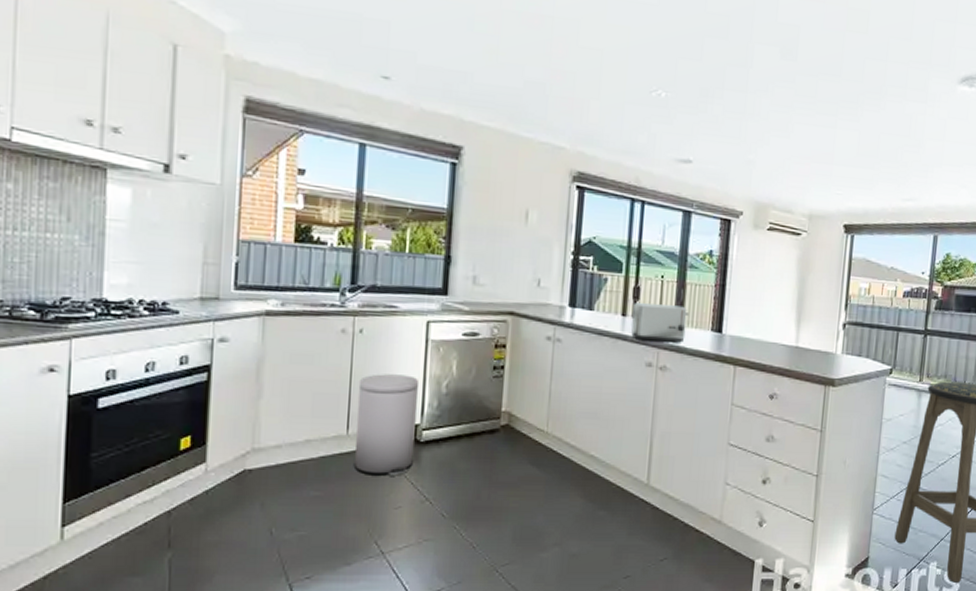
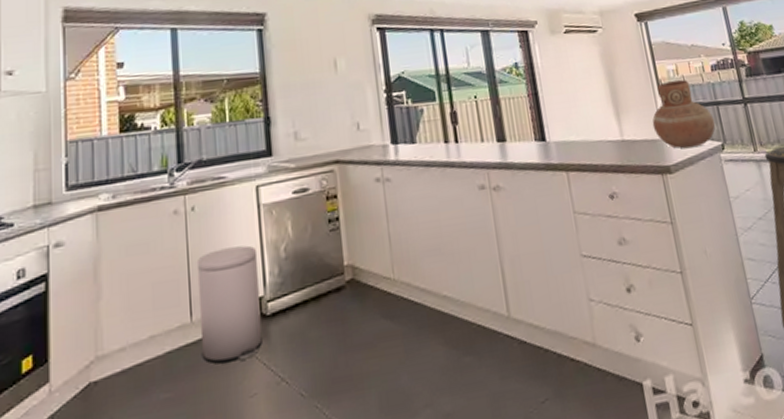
toaster: present [631,303,689,343] -> none [453,122,511,165]
vase: none [829,299,891,367] -> present [652,80,715,149]

